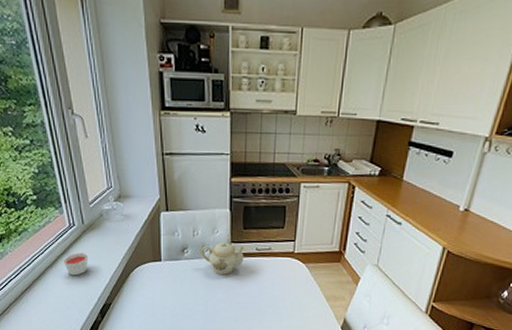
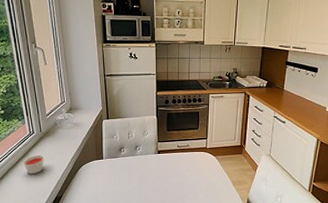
teapot: present [200,242,245,275] -> none [134,142,168,168]

